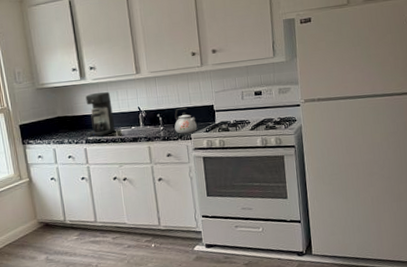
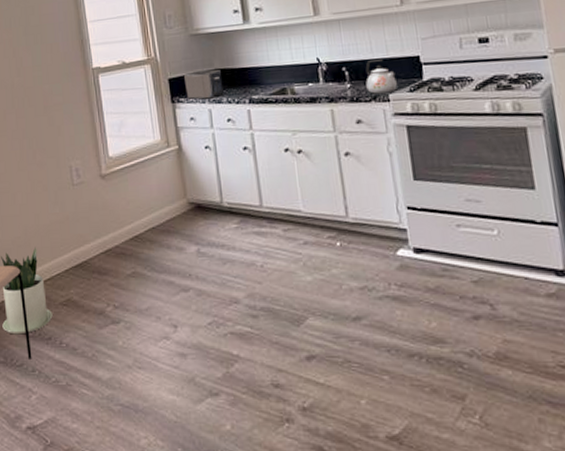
toaster: none [31,116,65,142] -> present [183,69,224,100]
coffee maker: present [85,92,116,137] -> none [249,38,288,95]

